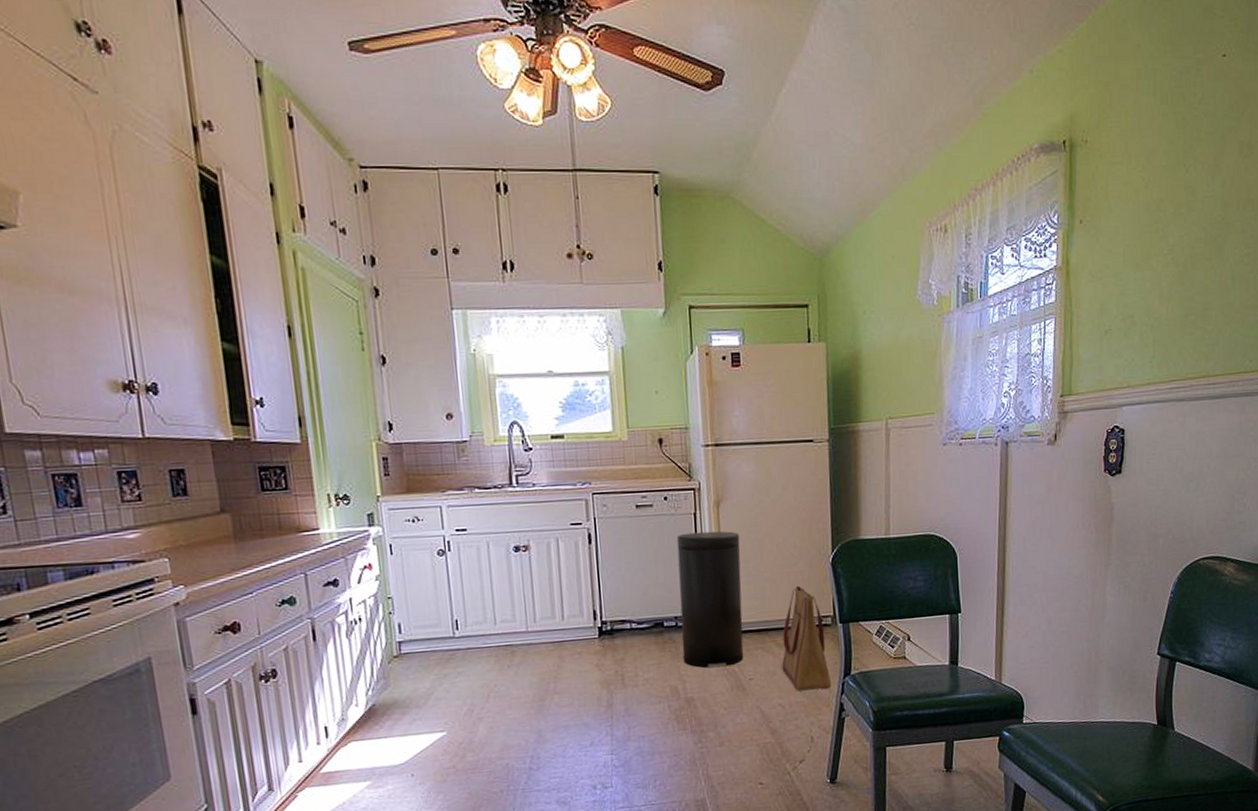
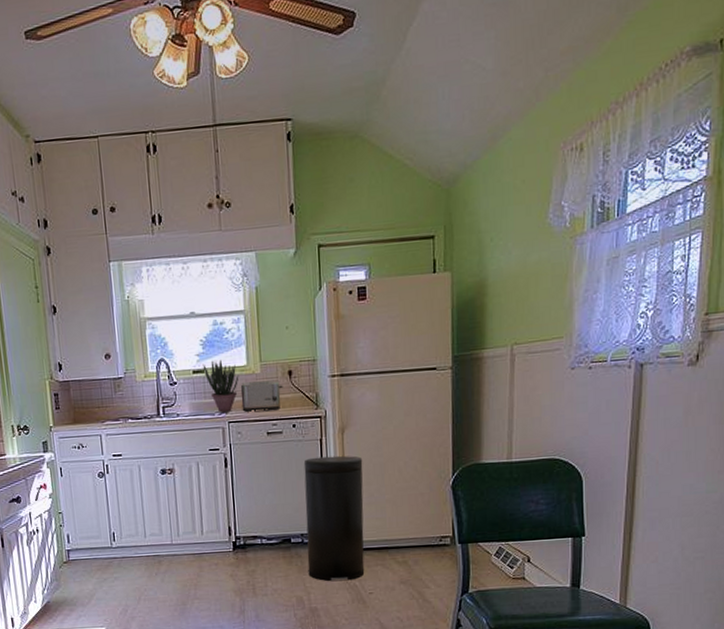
potted plant: none [562,424,604,483] -> present [202,359,239,413]
toaster: none [605,448,653,483] -> present [240,380,283,412]
shopping bag: present [782,586,832,692] -> none [401,508,449,606]

